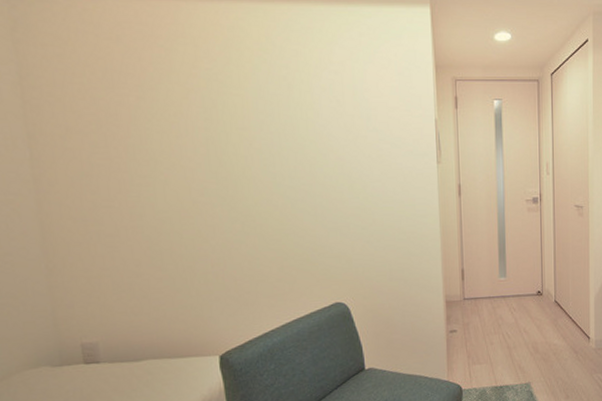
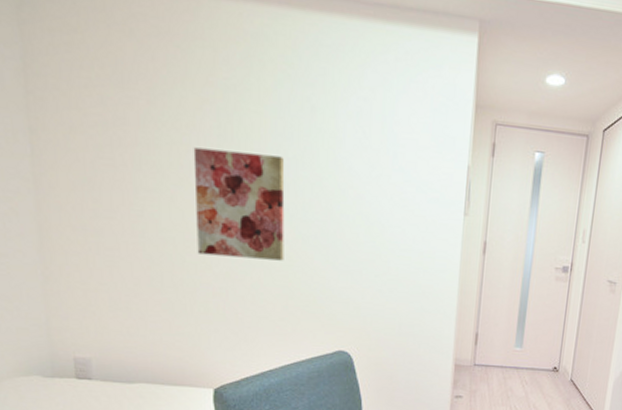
wall art: none [182,131,276,230] -> present [193,147,285,261]

